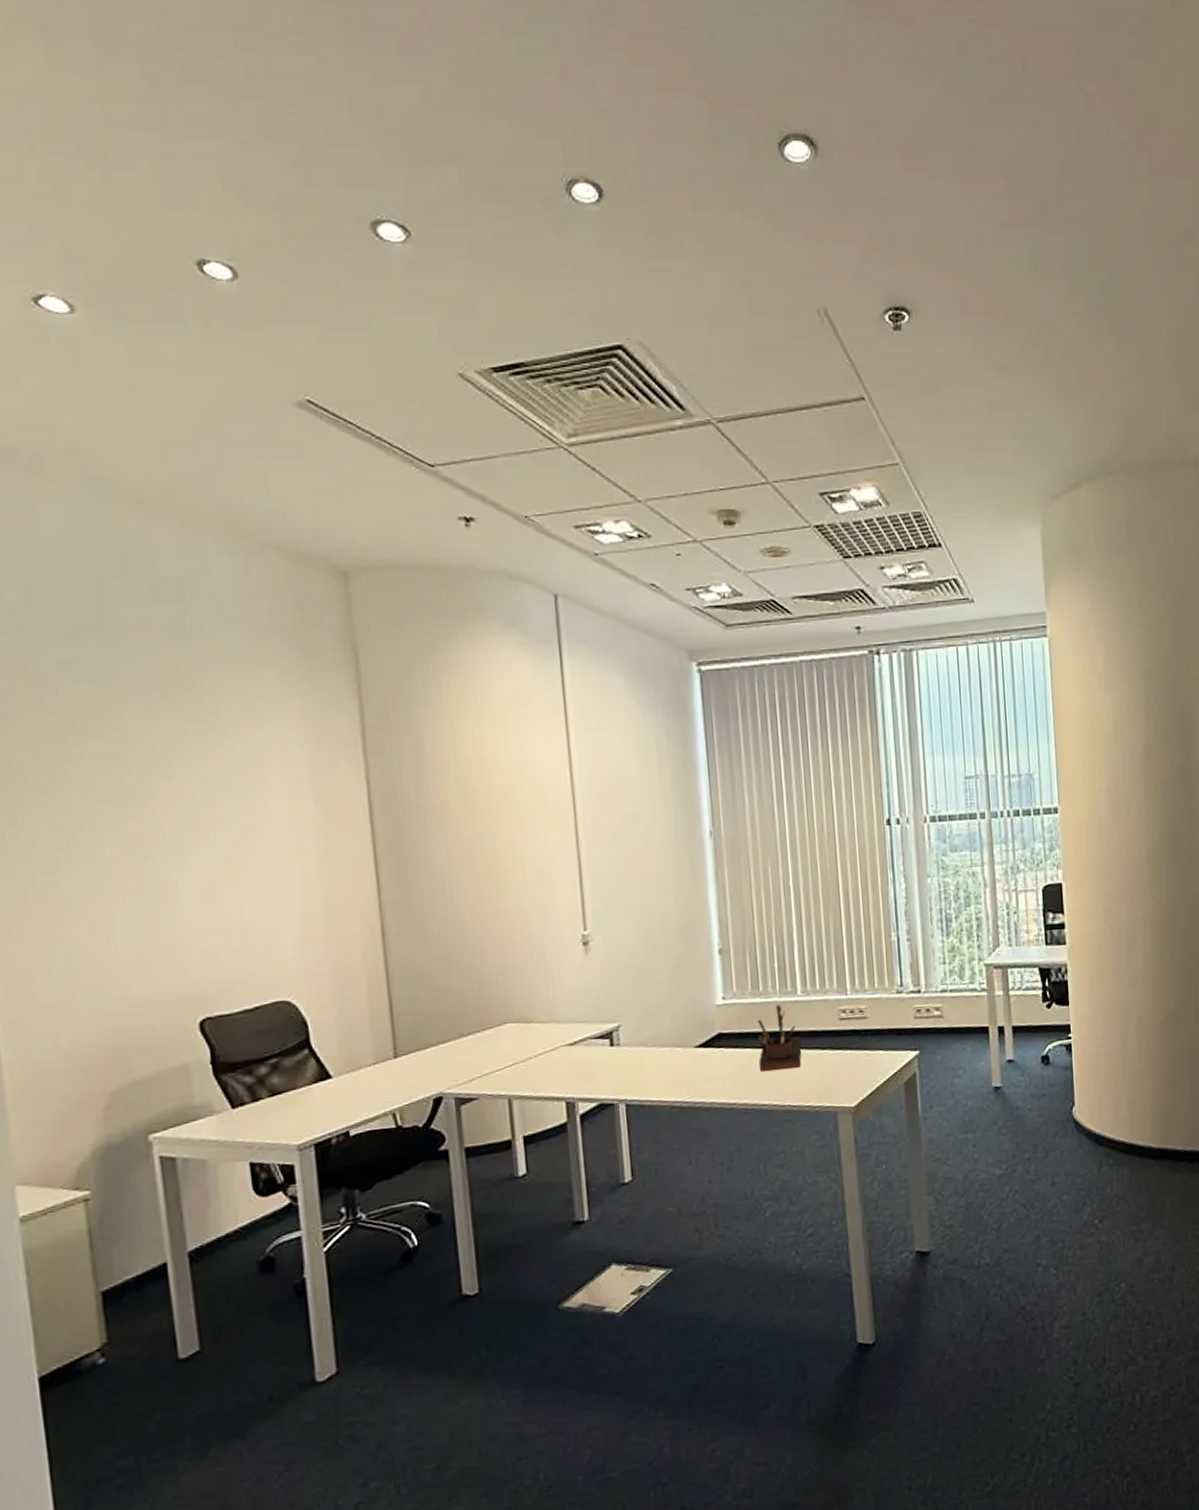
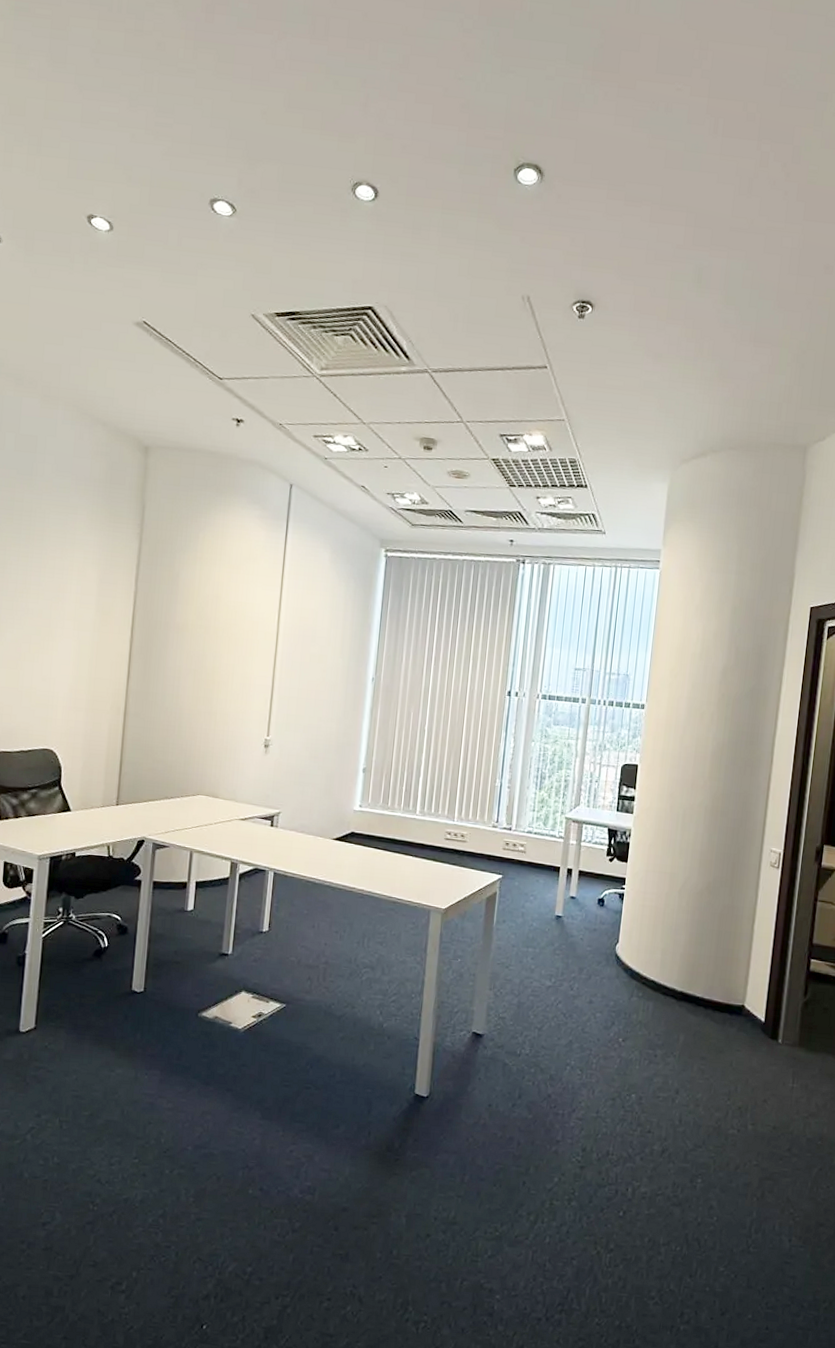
desk organizer: present [758,1004,802,1071] -> none [377,818,413,870]

